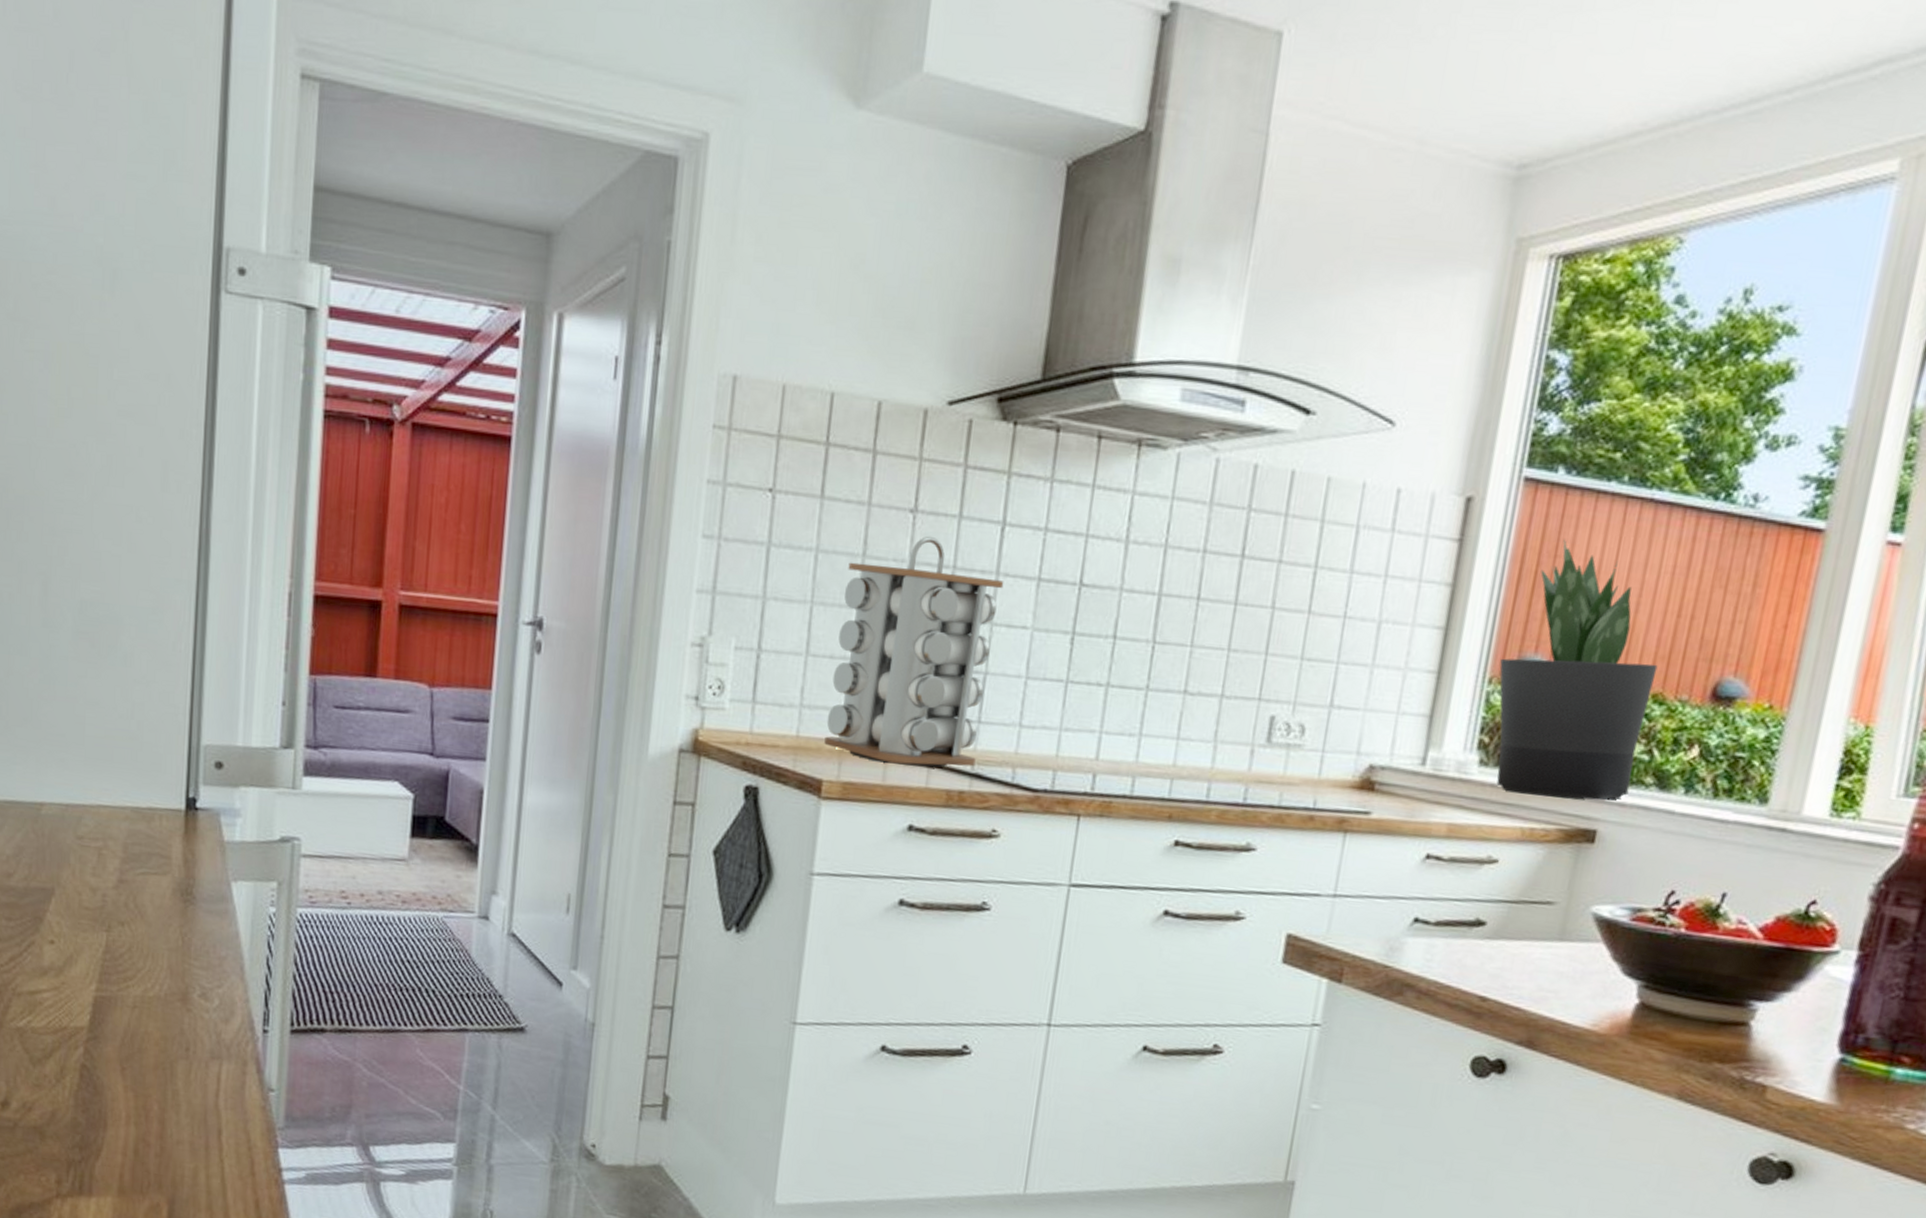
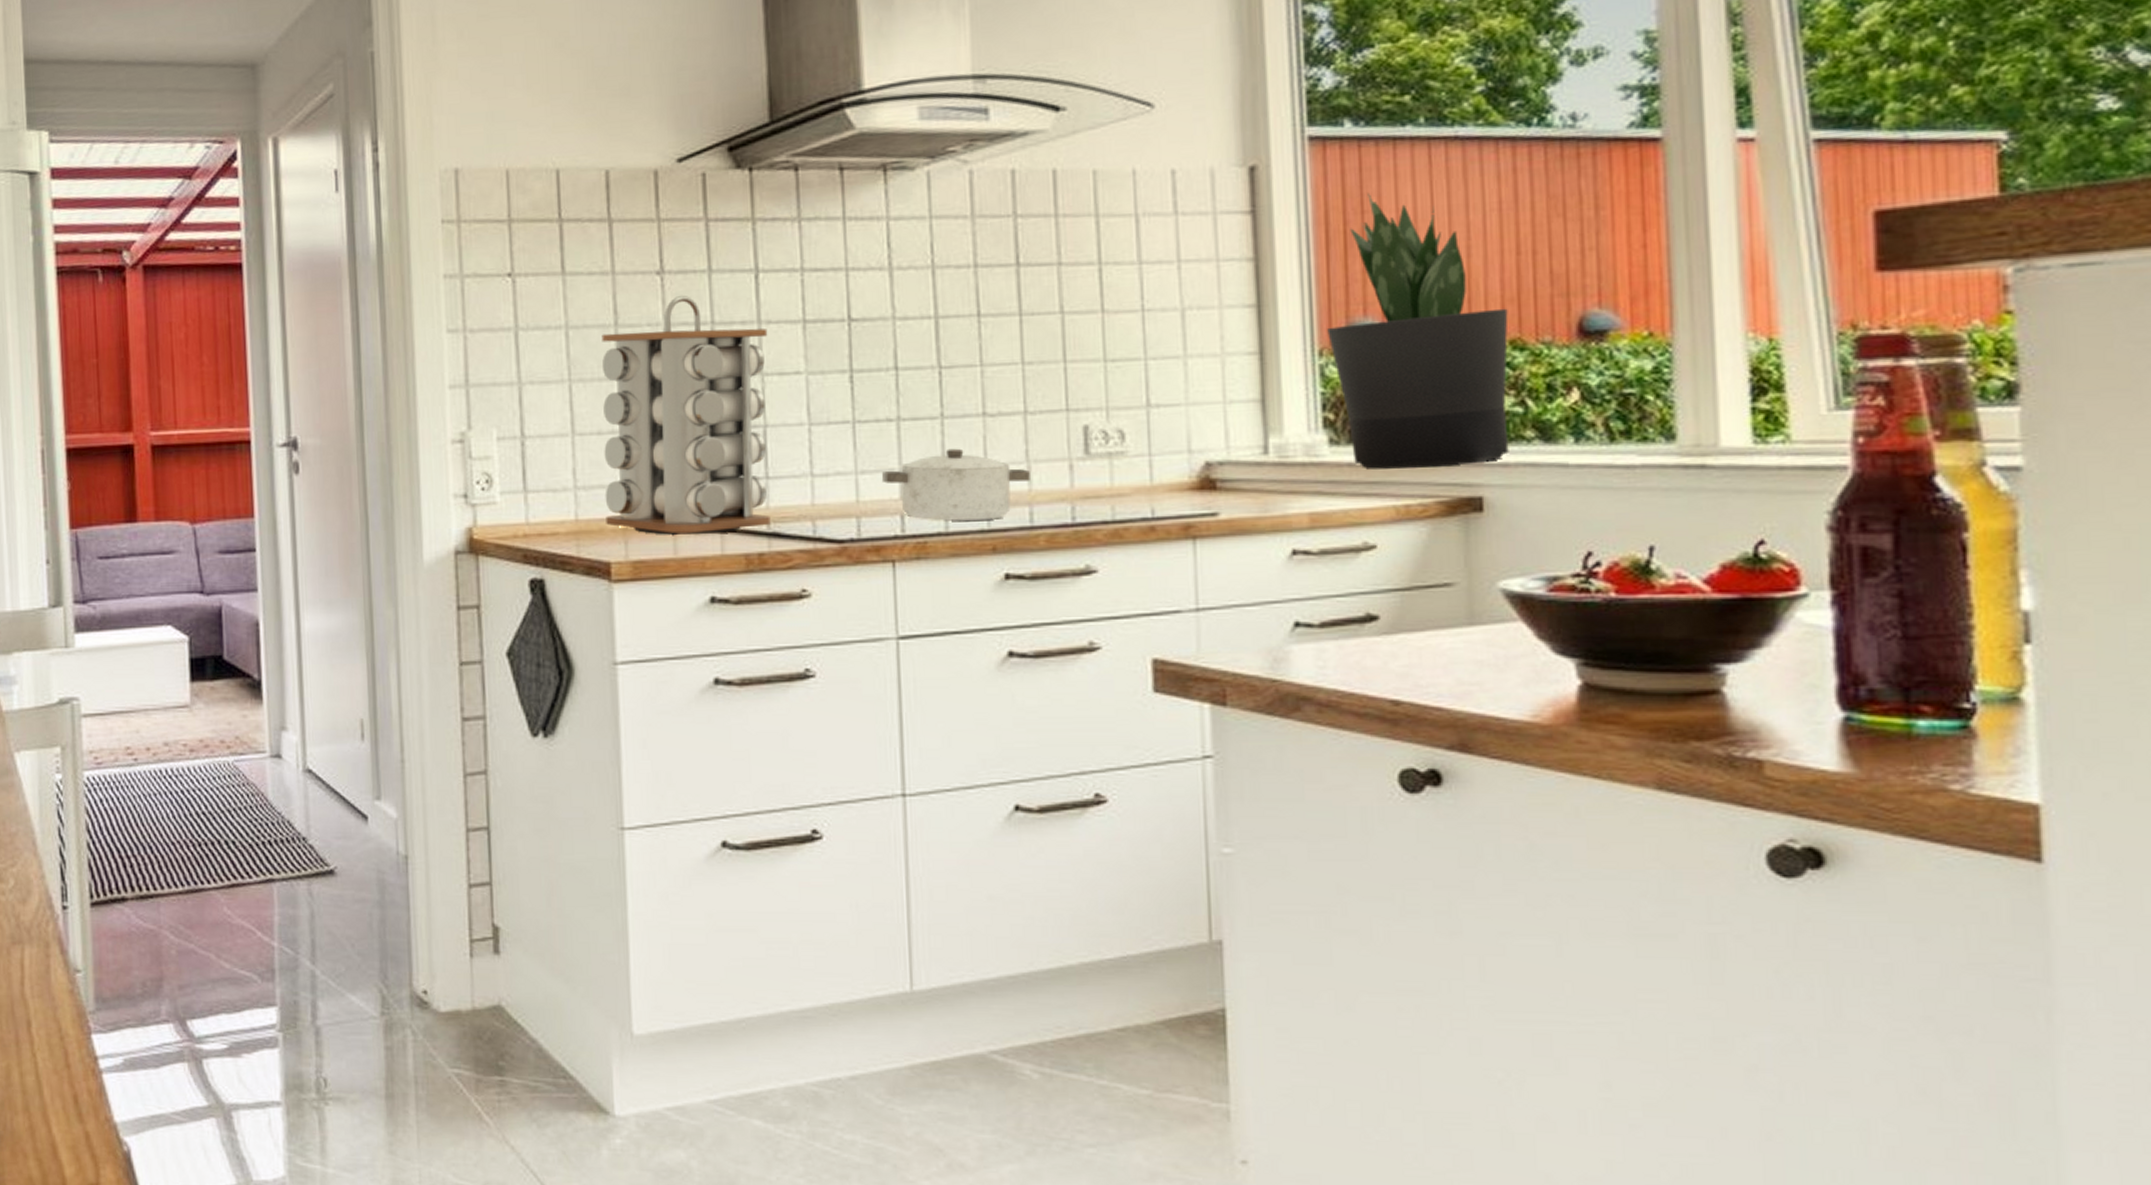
cooking pot: none [1082,719,1215,791] -> present [881,448,1030,521]

